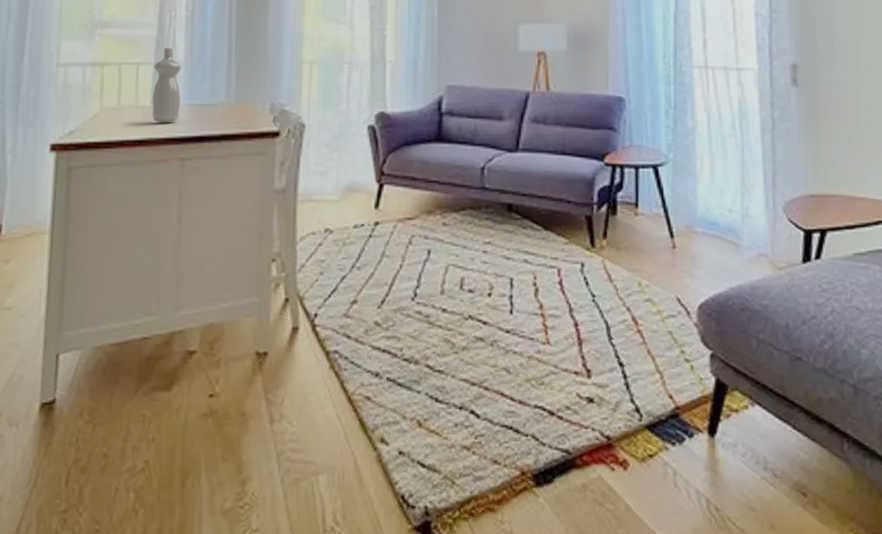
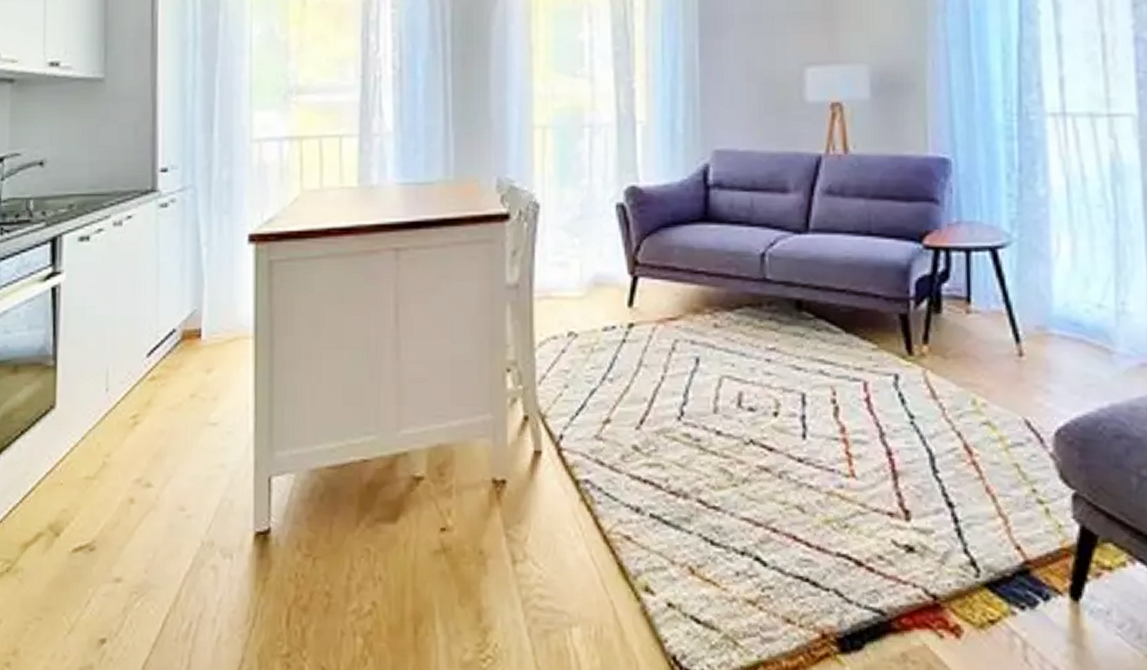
vase: present [151,47,182,123] -> none [358,114,391,207]

